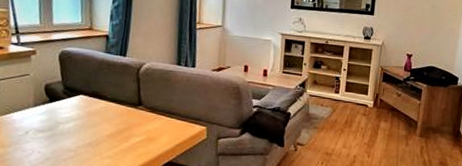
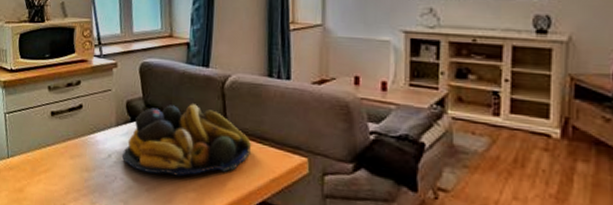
fruit bowl: none [40,86,162,147] -> present [122,104,252,177]

